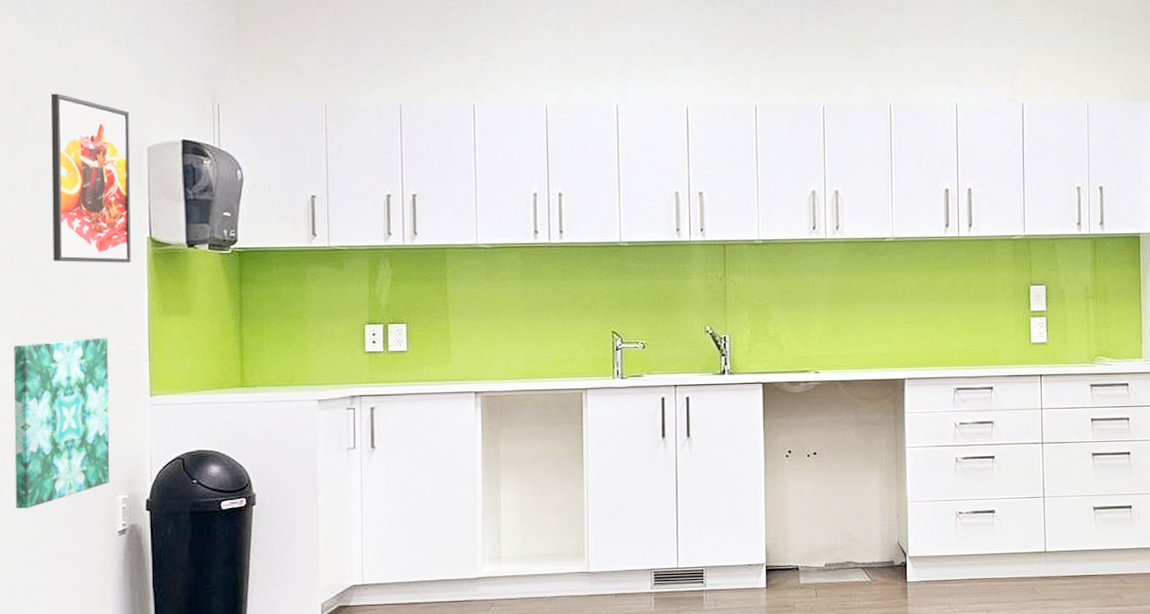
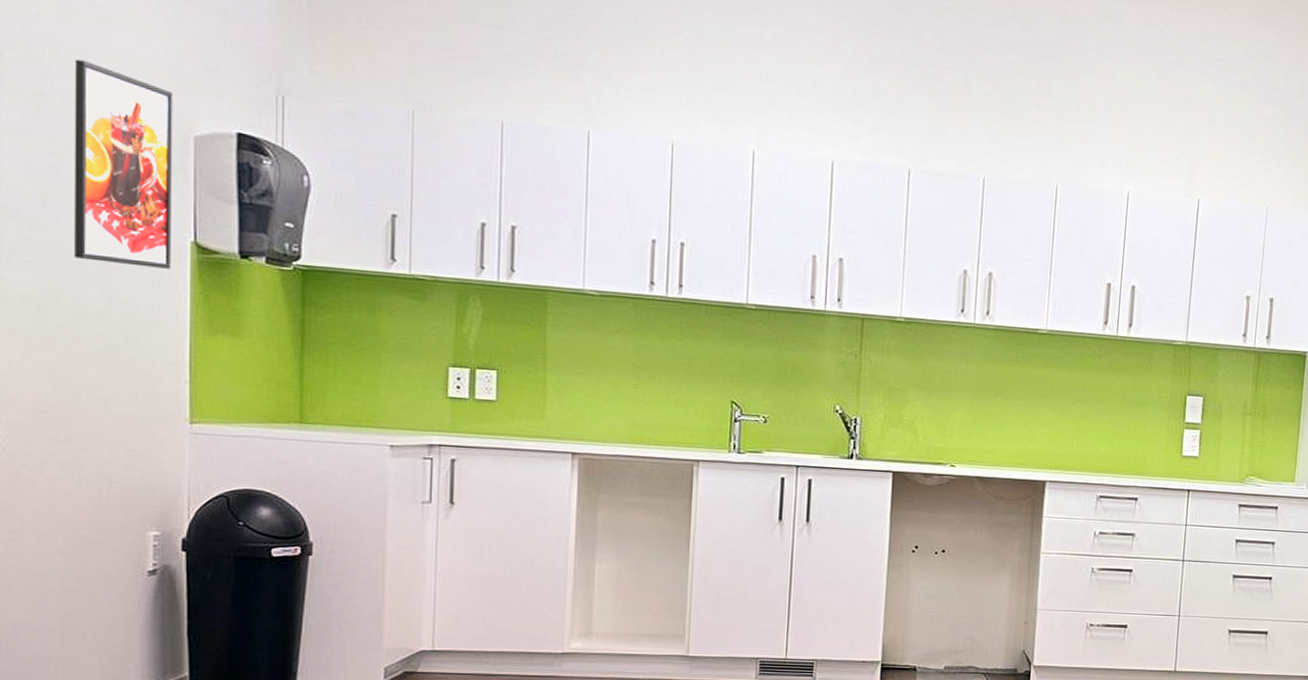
wall art: present [13,337,110,509] -> none [22,350,140,537]

